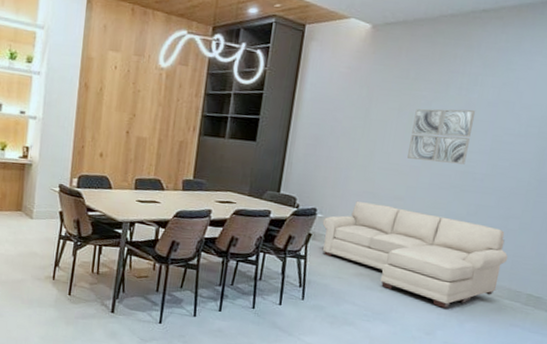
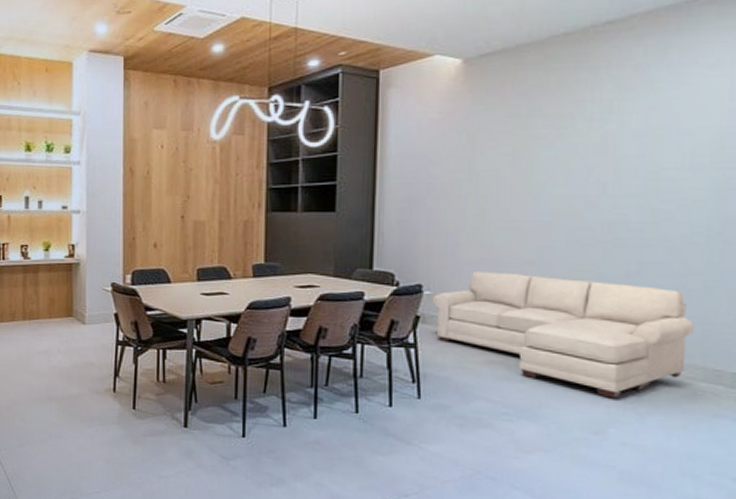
wall art: present [407,108,476,165] -> none [533,143,618,214]

